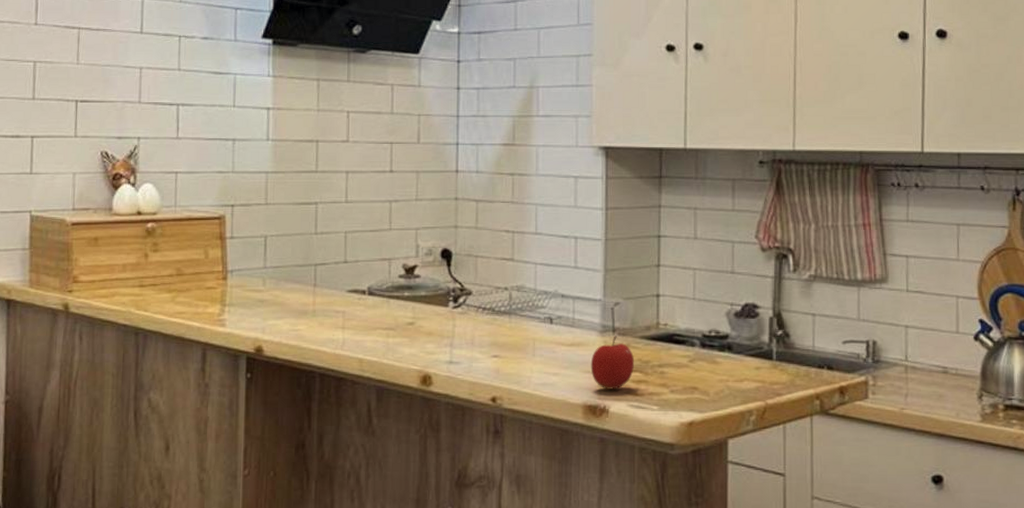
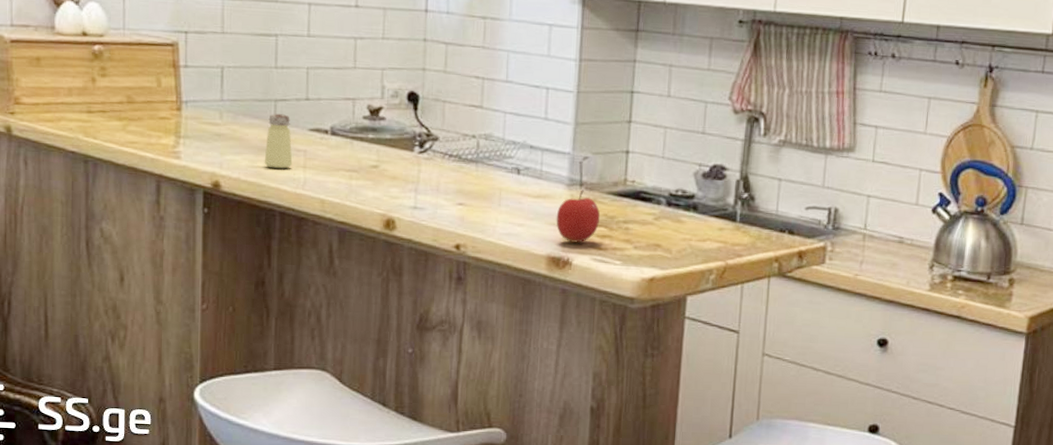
saltshaker: none [304,278,332,331] -> present [264,114,293,169]

